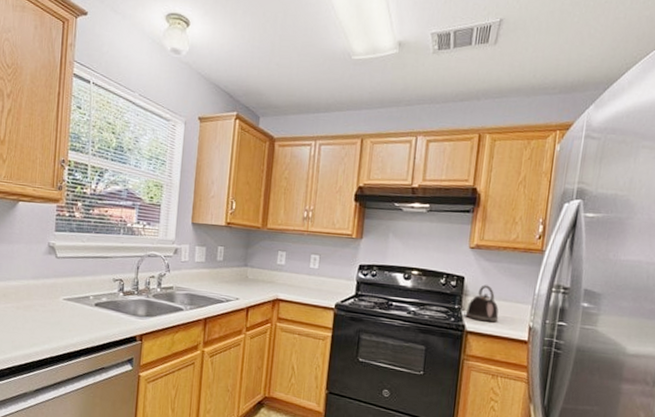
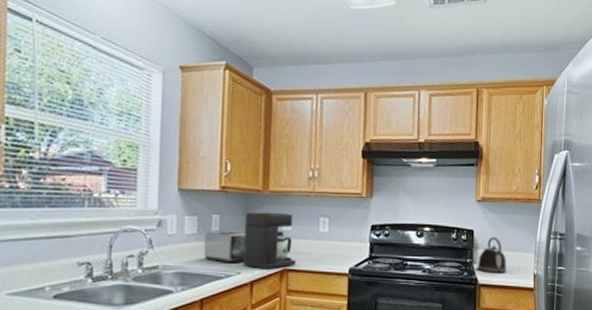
toaster: none [209,260,245,290] -> present [204,230,246,263]
coffee maker: none [241,246,287,298] -> present [243,212,296,269]

